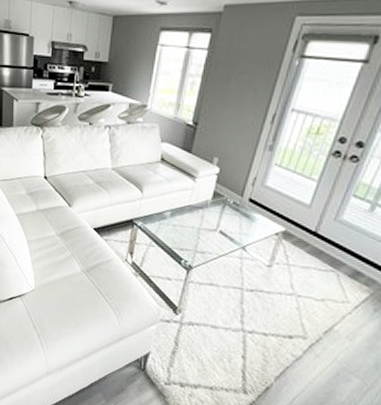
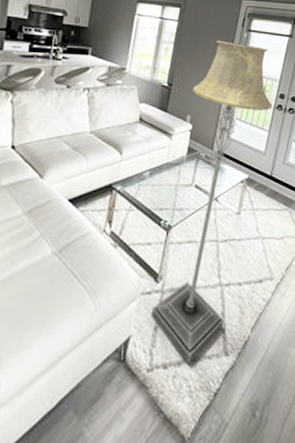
floor lamp: none [169,70,327,390] -> present [151,40,272,365]

